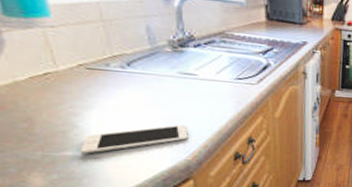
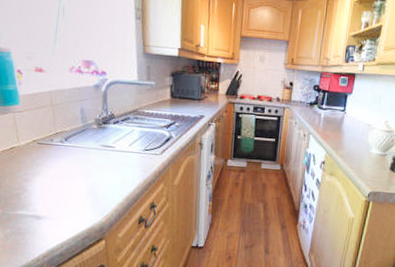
cell phone: present [80,125,188,154] -> none [27,190,104,213]

